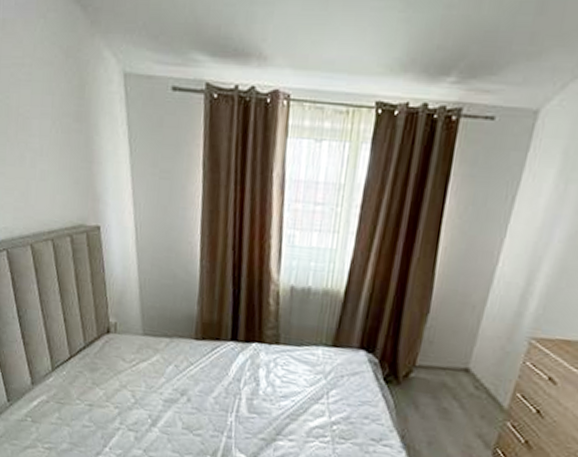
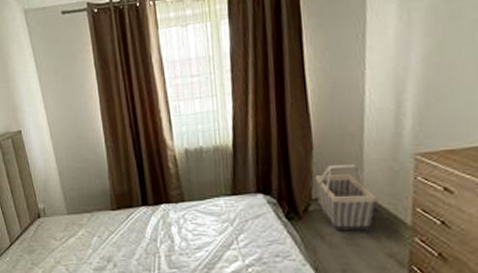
basket: none [420,333,481,406] -> present [316,164,377,230]

